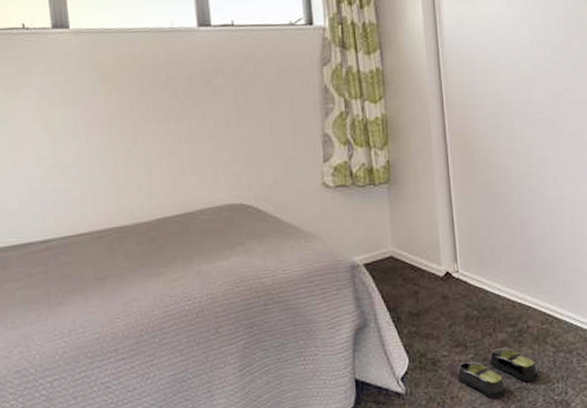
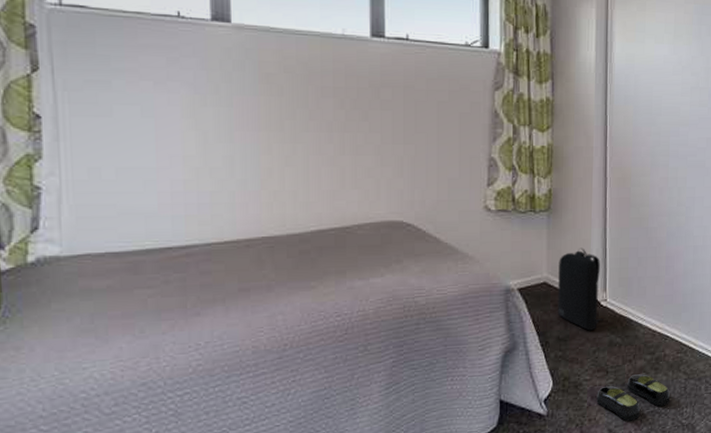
backpack: none [404,218,457,304] -> present [558,248,603,331]

